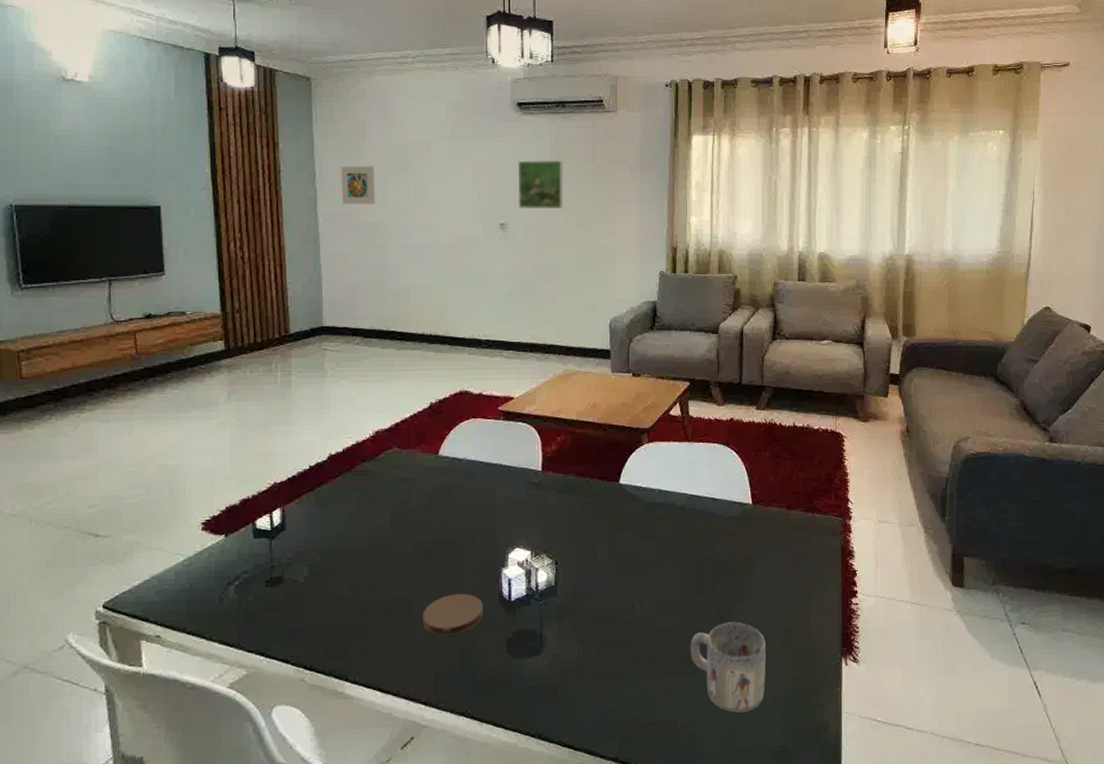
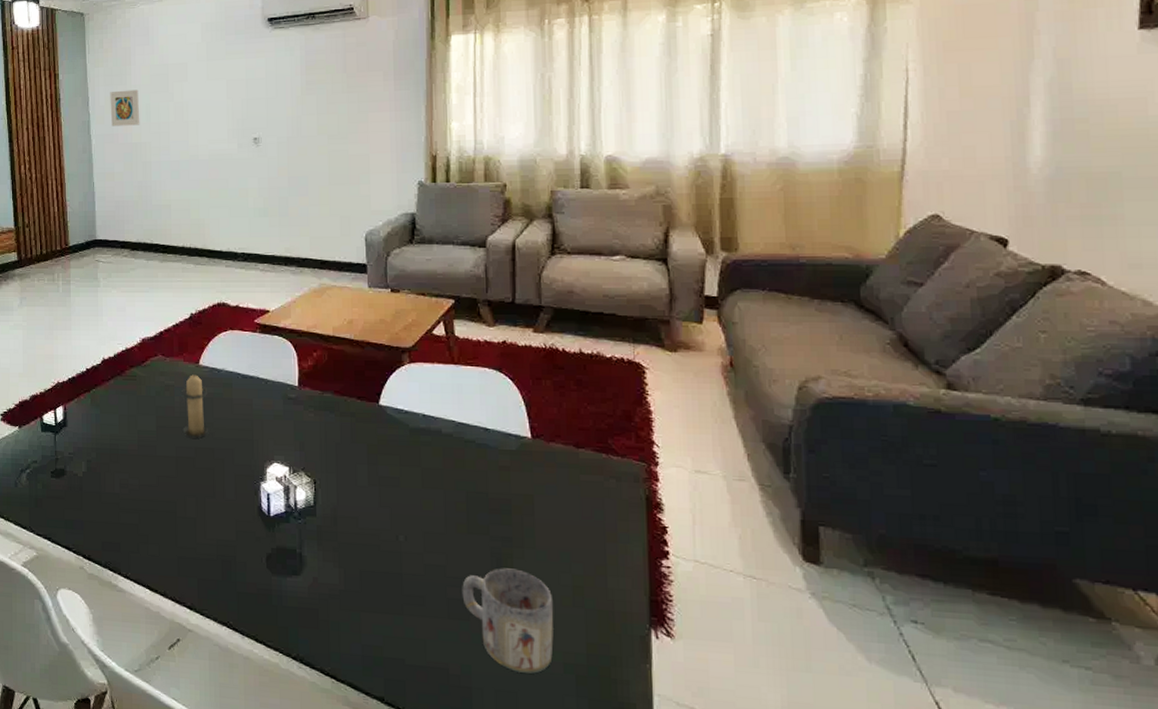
candle: none [418,462,448,531] -> present [180,371,209,438]
coaster: present [423,593,483,636] -> none [186,502,243,544]
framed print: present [517,160,564,208] -> none [269,71,315,122]

